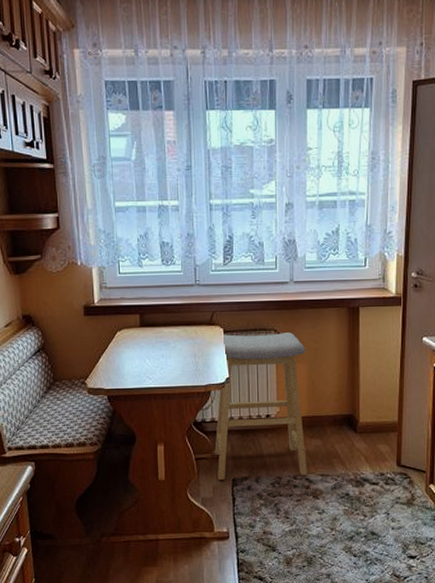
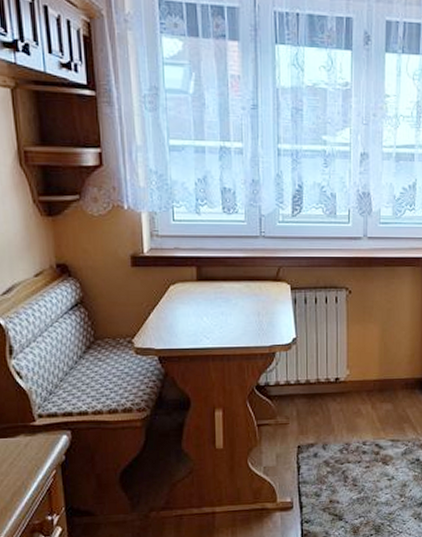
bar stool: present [215,333,308,480] -> none [279,291,379,447]

